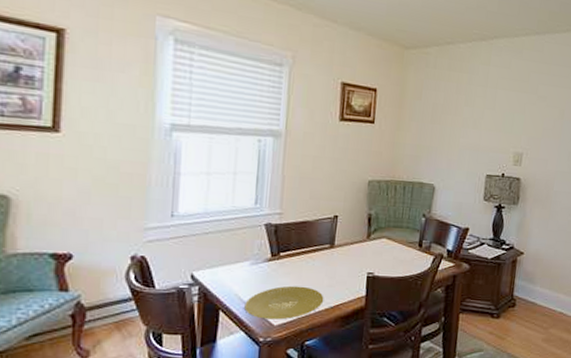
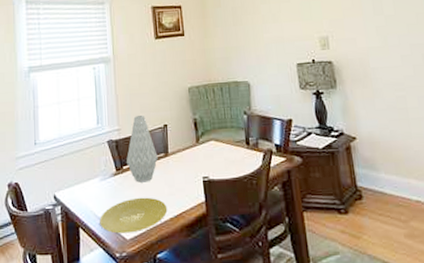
vase: none [285,202,322,272] -> present [126,116,158,183]

